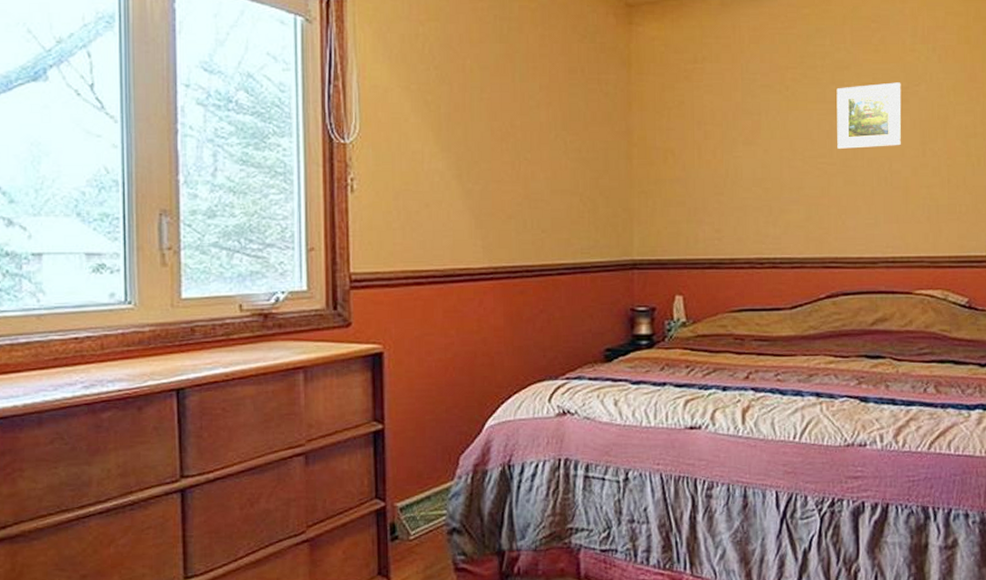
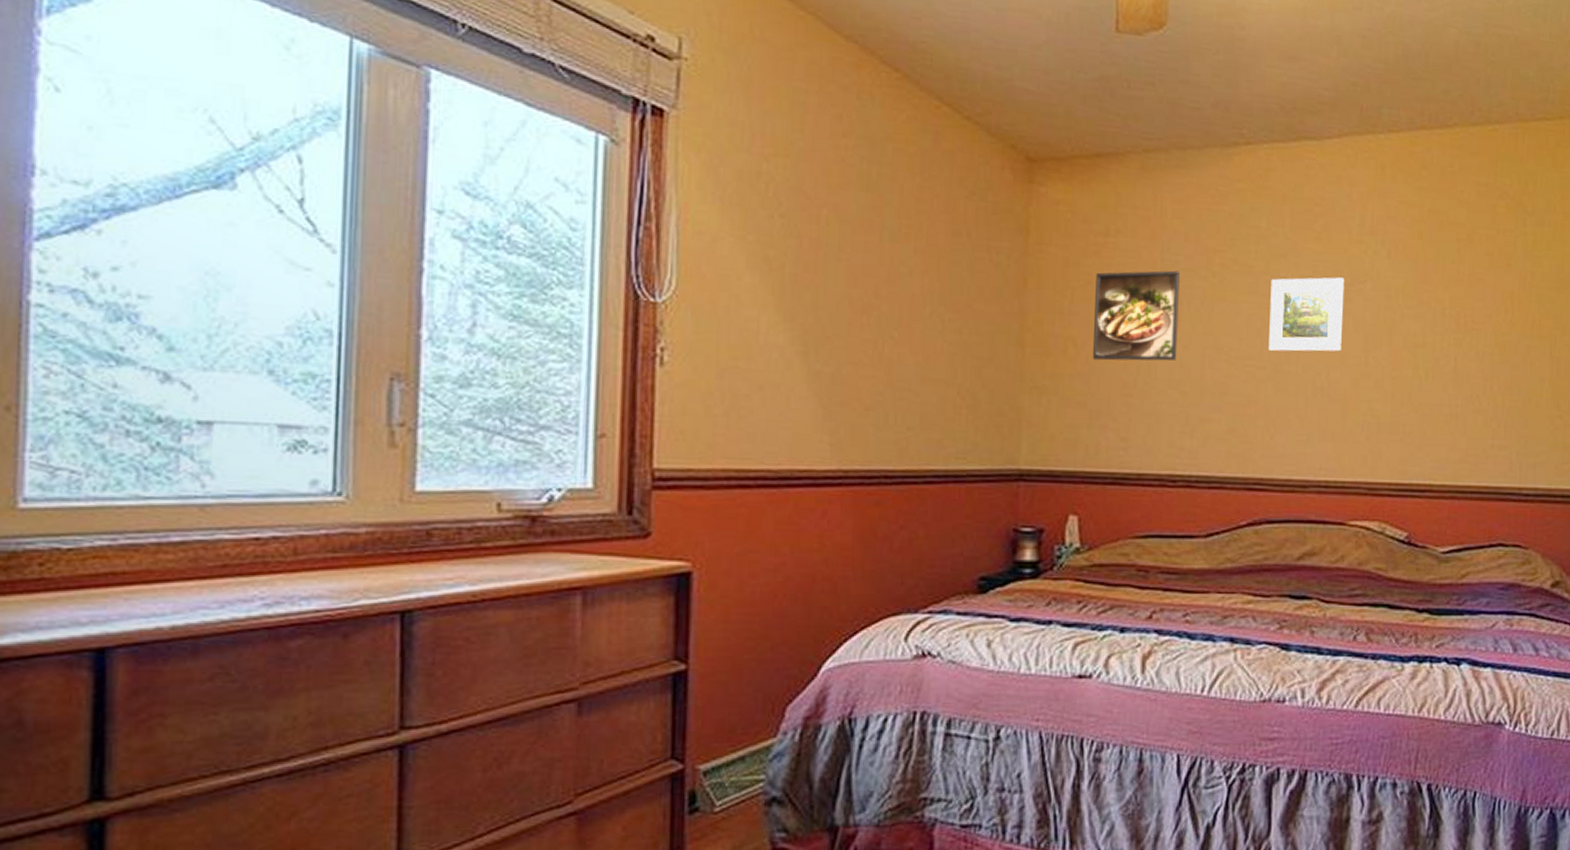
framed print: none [687,87,759,167] -> present [1092,270,1180,361]

